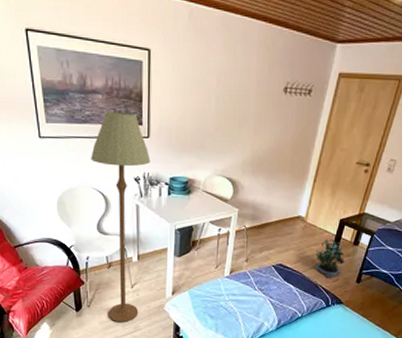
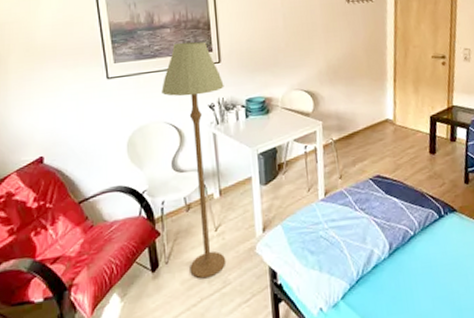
potted plant: present [315,239,344,279] -> none [413,139,446,184]

